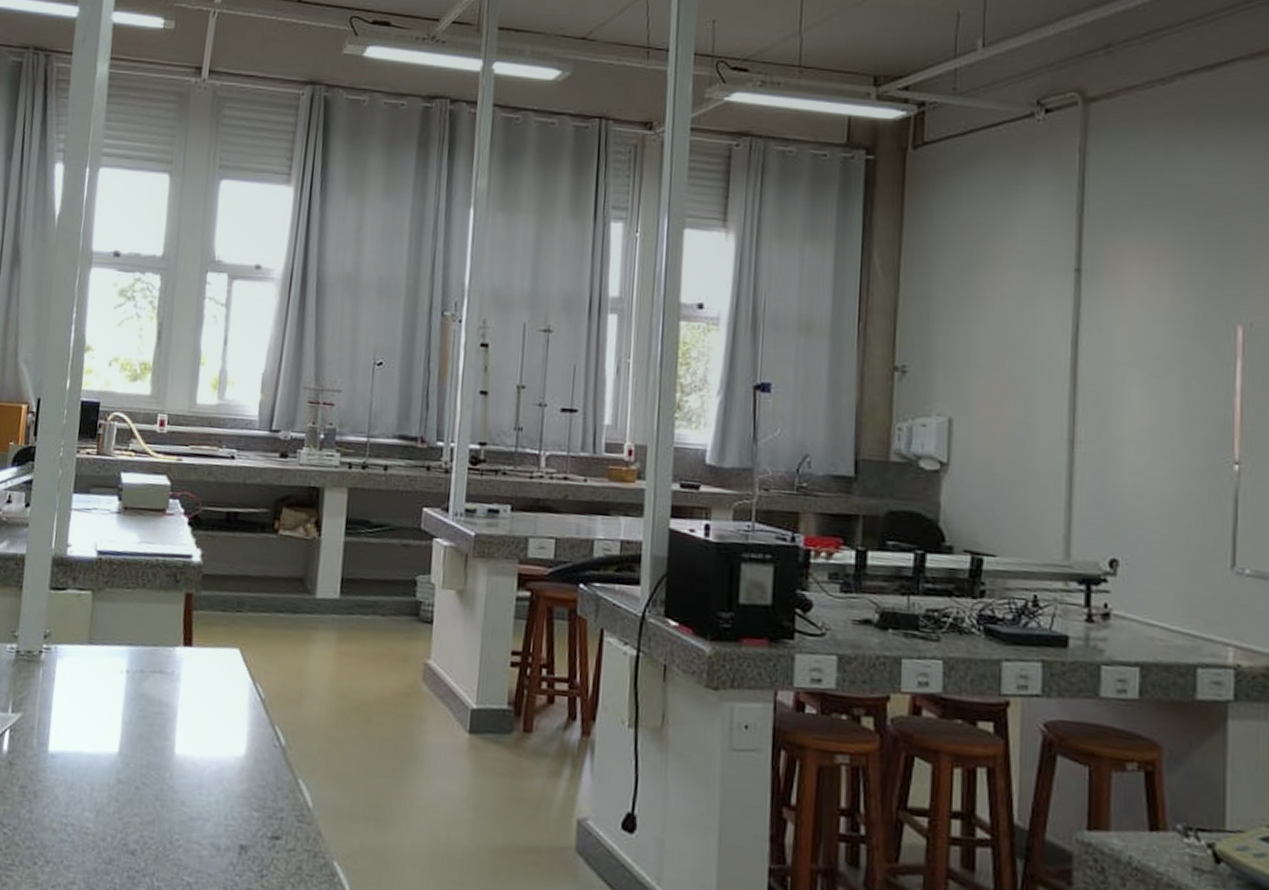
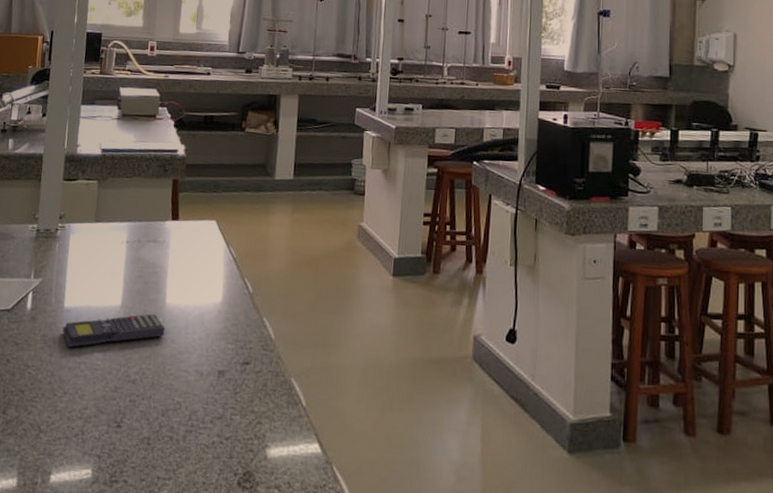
calculator: none [45,765,174,804] -> present [62,313,165,347]

